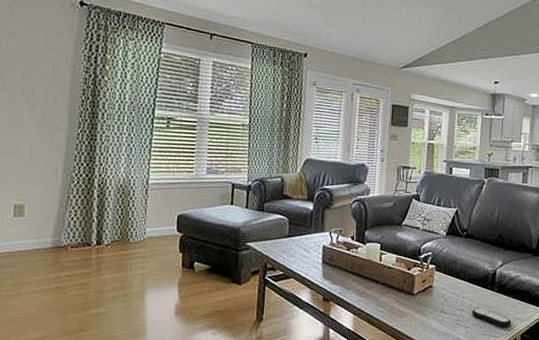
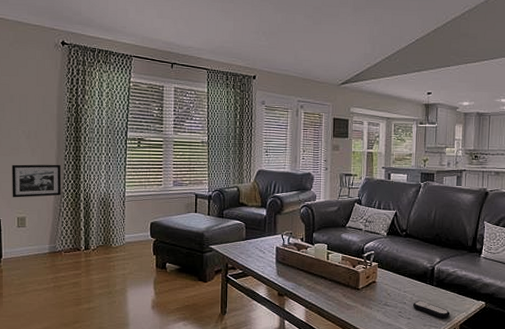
picture frame: none [8,142,72,182] -> present [12,164,62,198]

